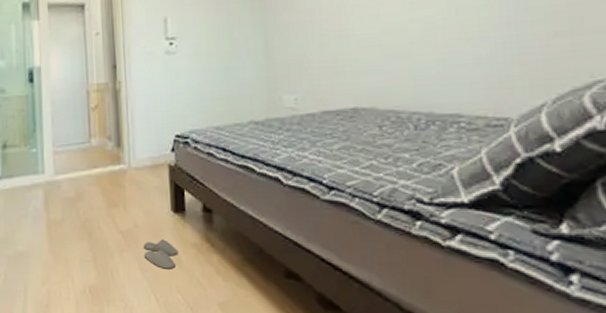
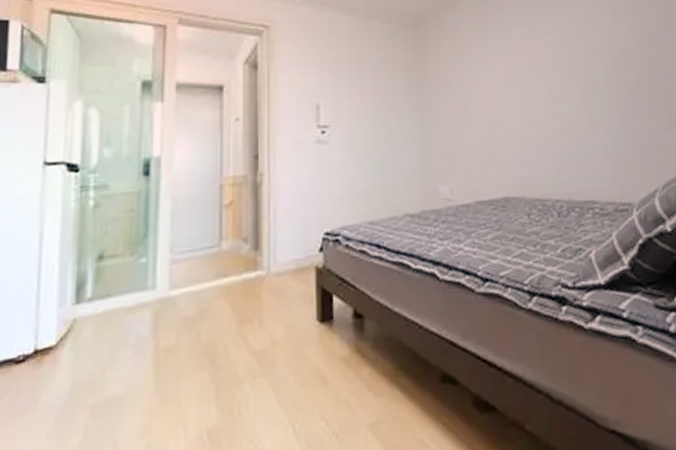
slippers: present [143,239,179,269] -> none [281,356,324,393]

